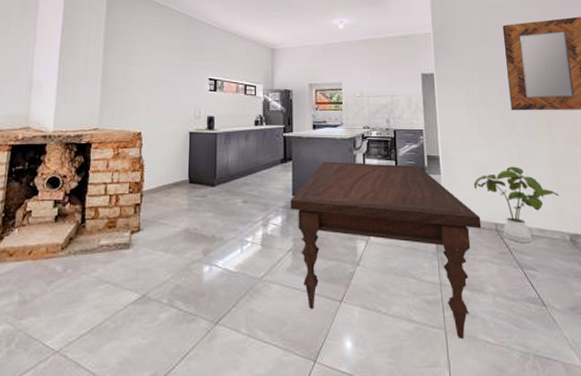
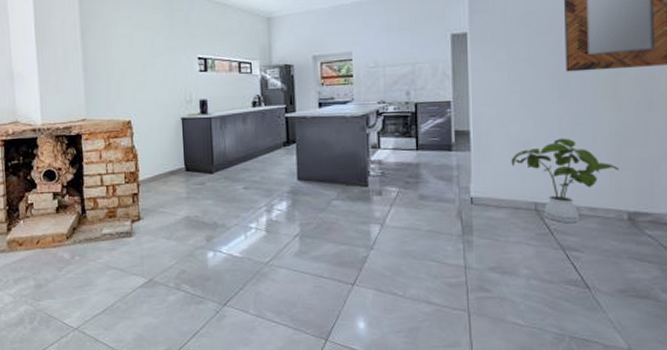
dining table: present [290,161,482,340] -> none [295,142,518,321]

